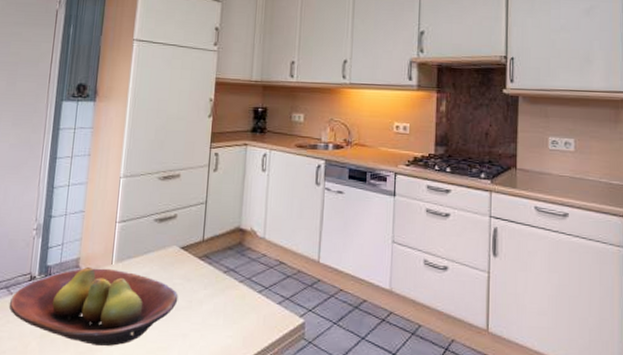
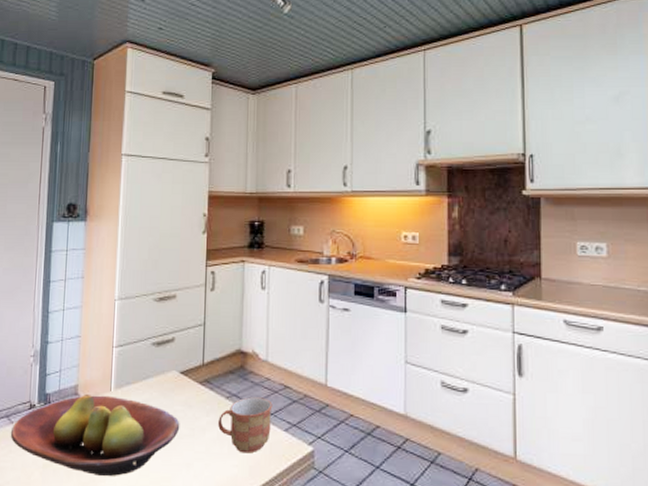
mug: none [215,272,268,325] -> present [218,397,273,454]

